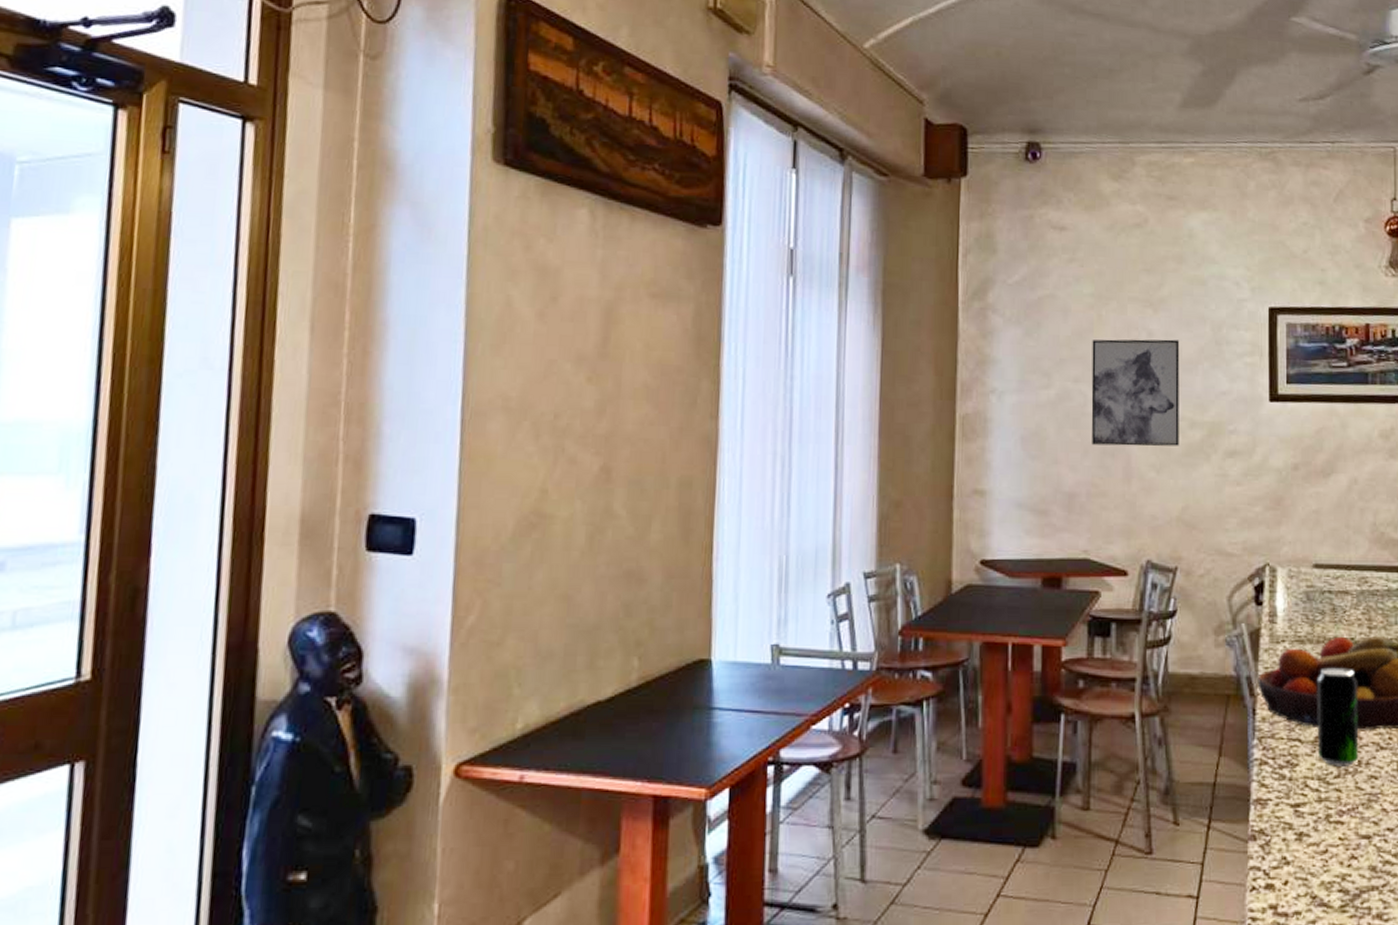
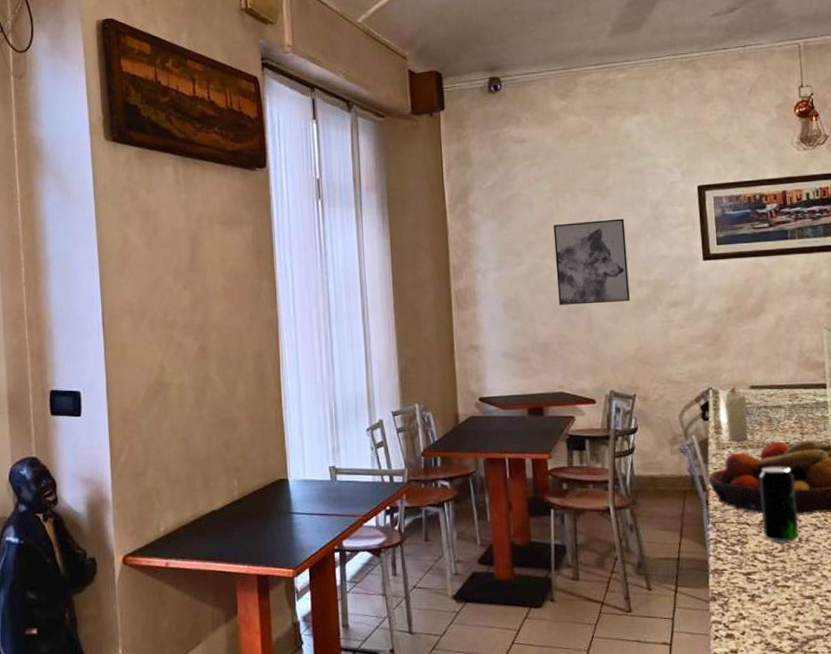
candle: none [1283,562,1309,634] -> present [725,385,749,442]

